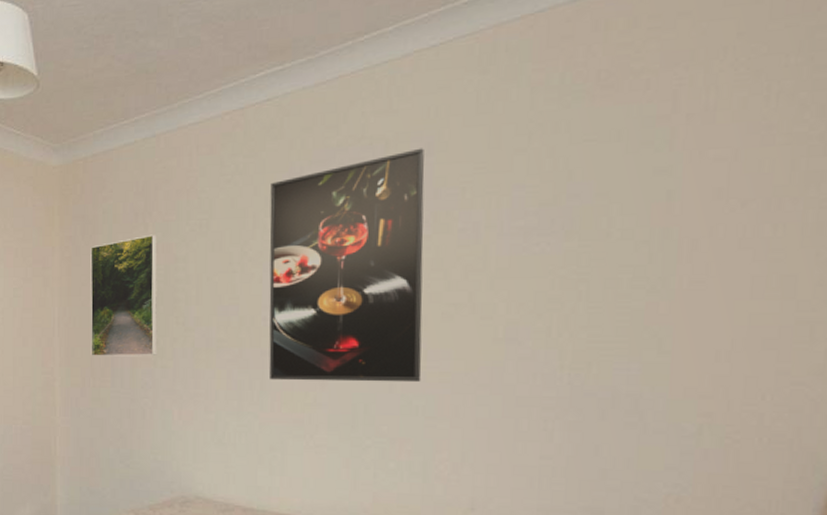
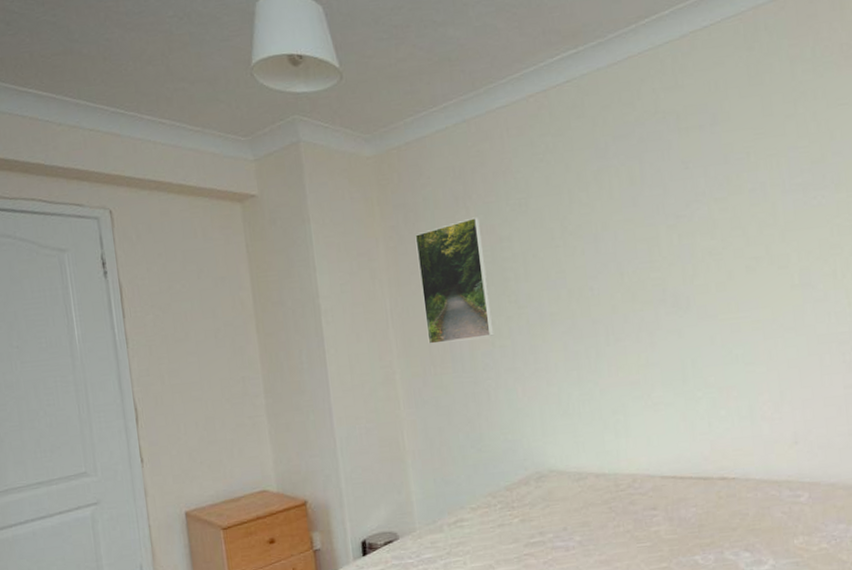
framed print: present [269,148,425,383] -> none [580,119,737,347]

